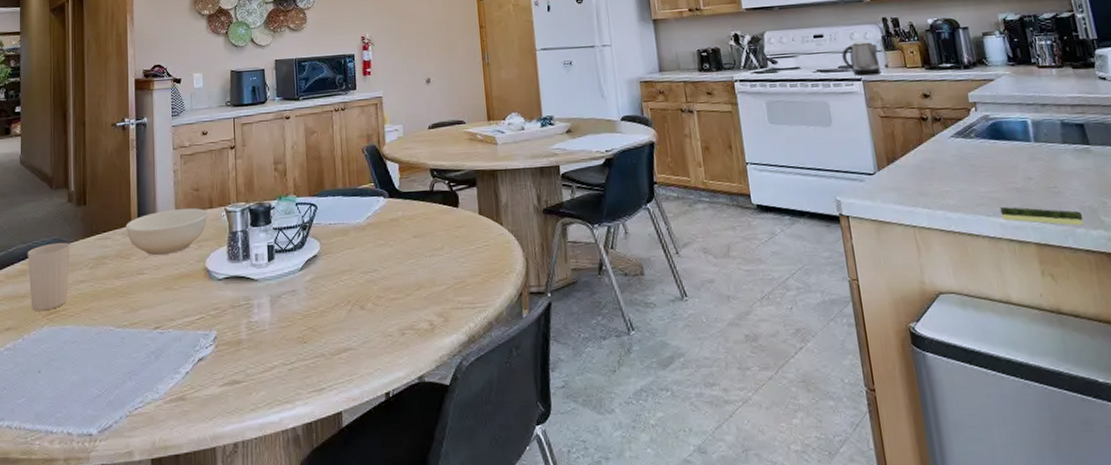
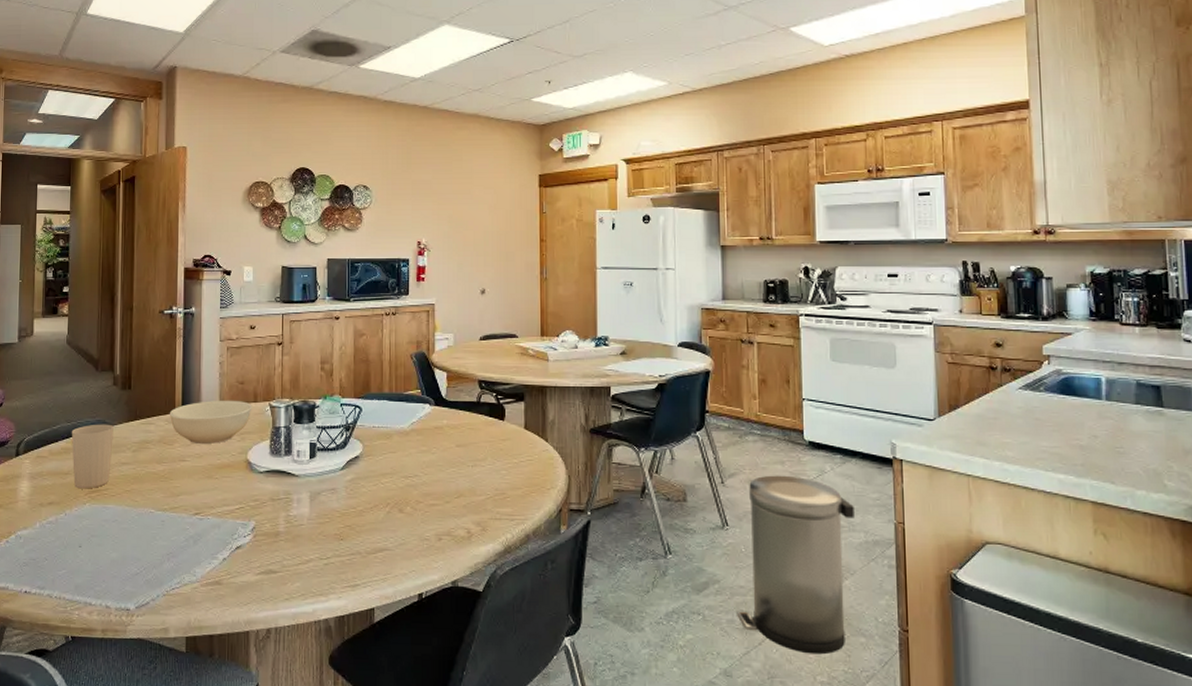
pedal bin: none [703,240,815,423] -> present [737,475,854,655]
kettle: present [842,41,882,77] -> none [915,284,955,321]
sponge: present [1000,207,1083,226] -> none [1060,463,1146,488]

